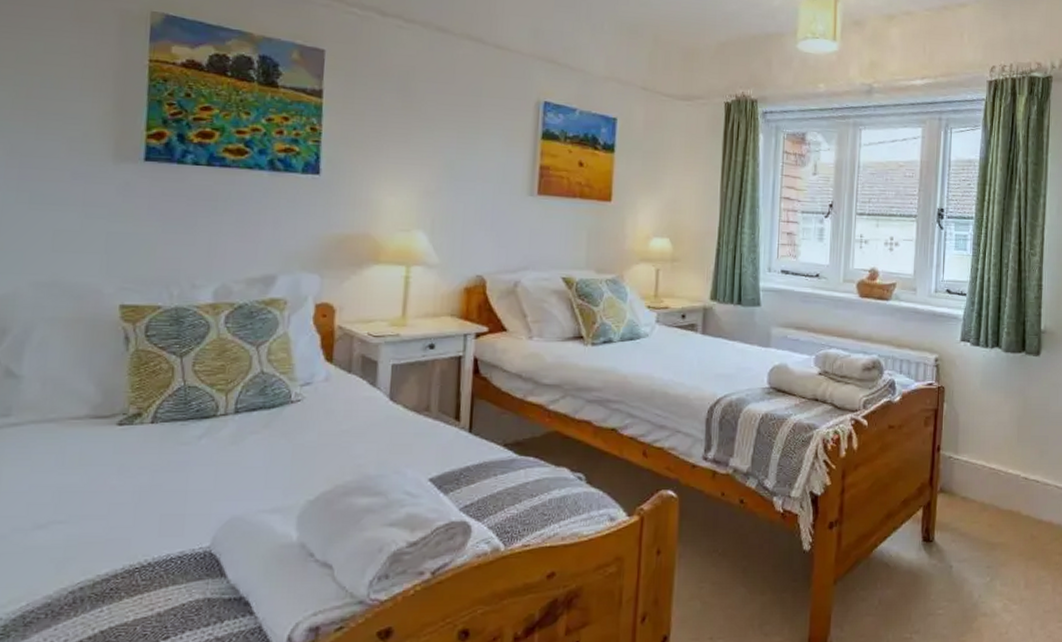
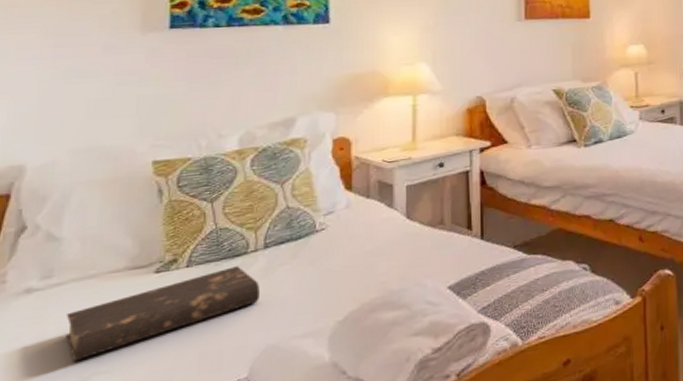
book: none [22,428,228,508] -> present [66,266,260,362]

